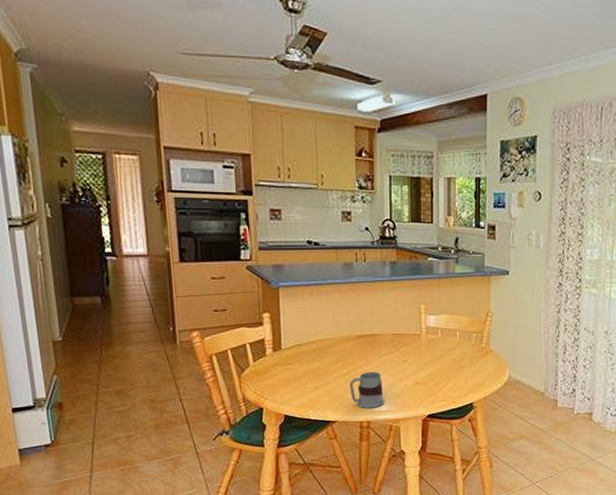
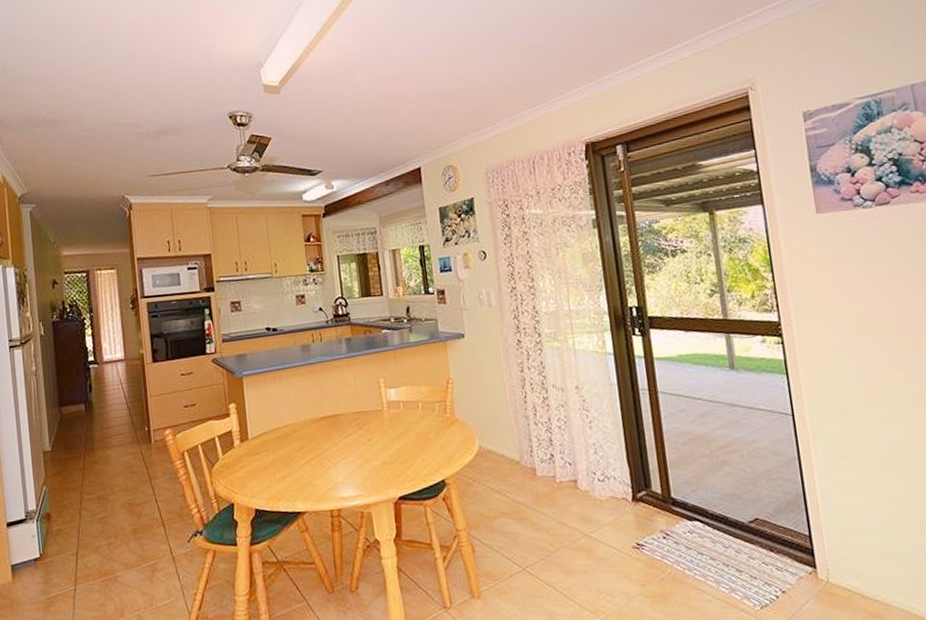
mug: present [349,372,384,408] -> none [316,454,353,495]

